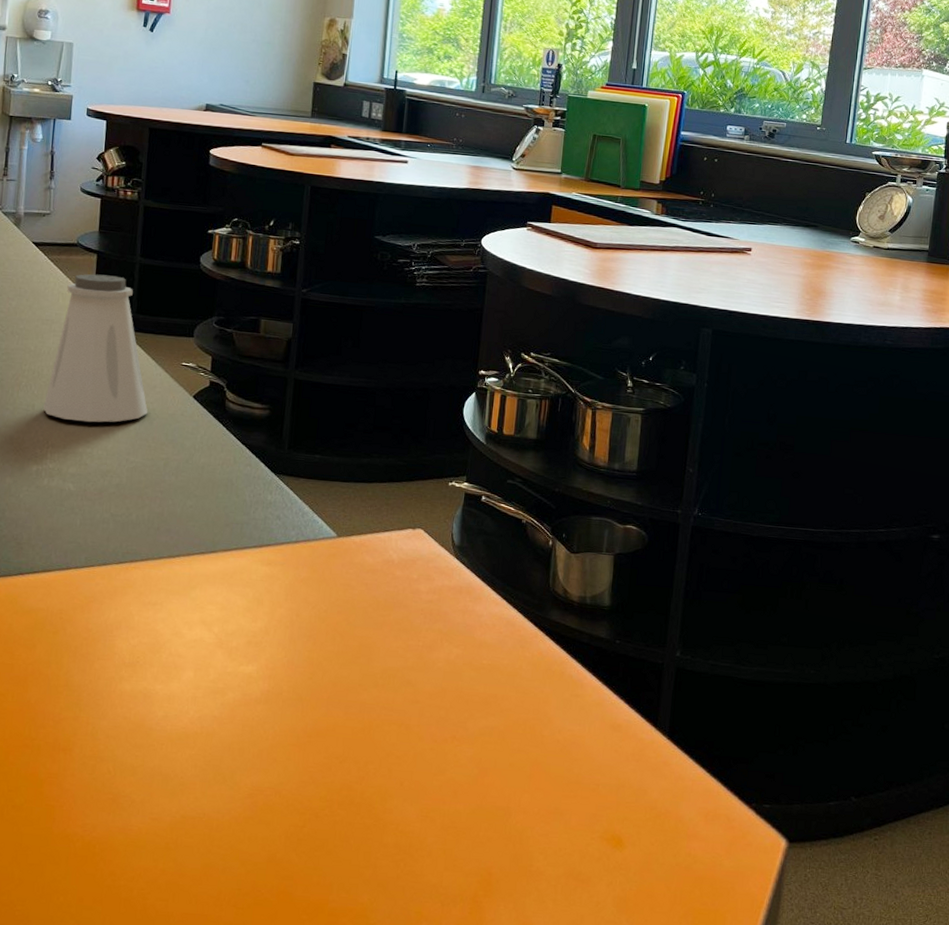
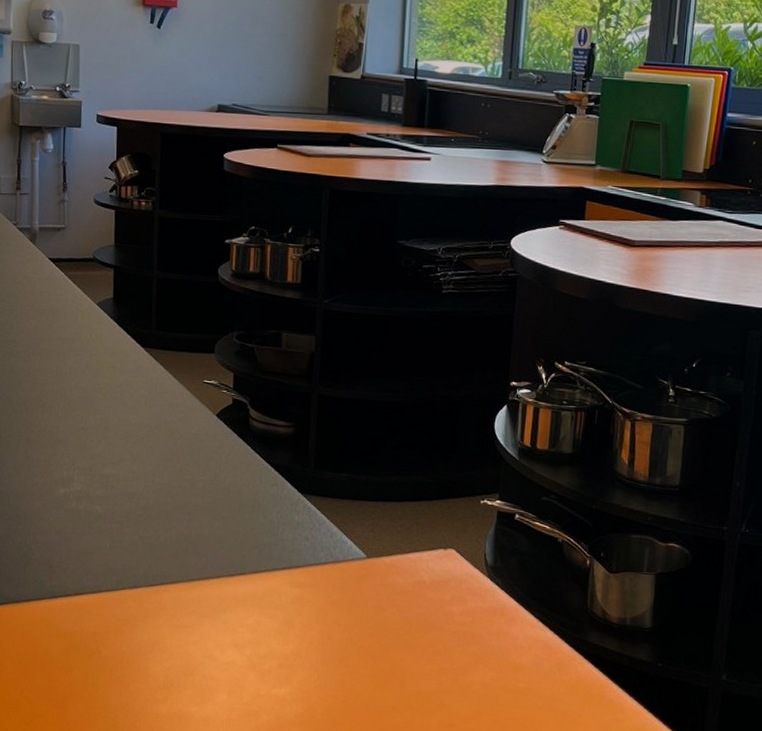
saltshaker: present [43,274,148,423] -> none [68,289,172,444]

